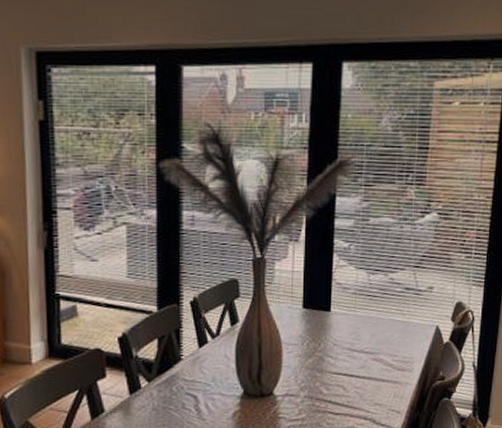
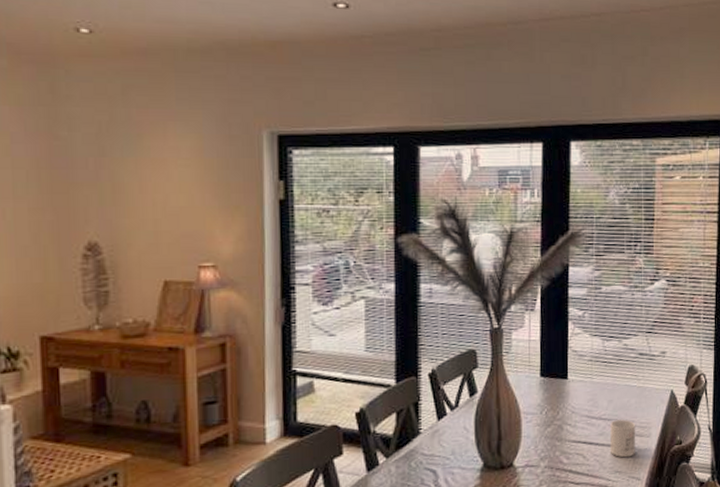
mug: none [370,353,398,391] -> present [609,419,636,458]

